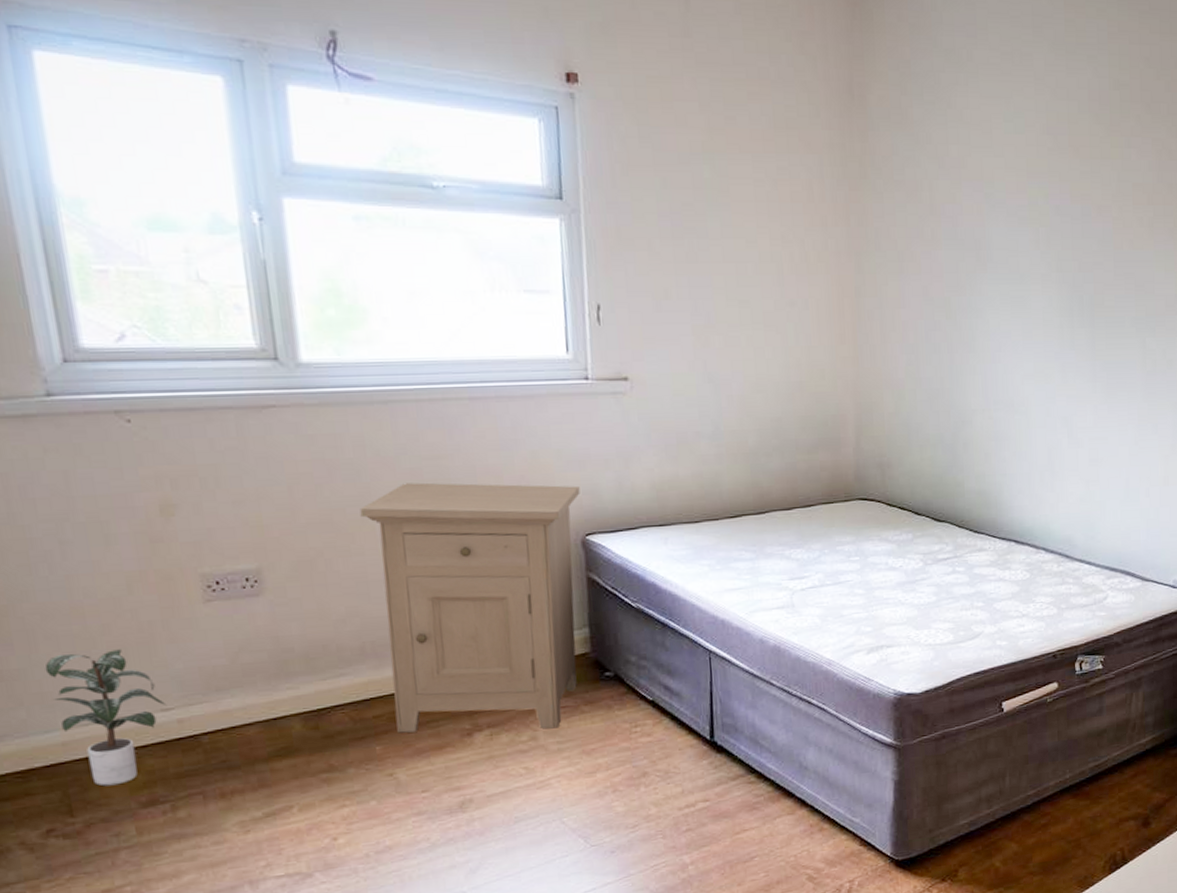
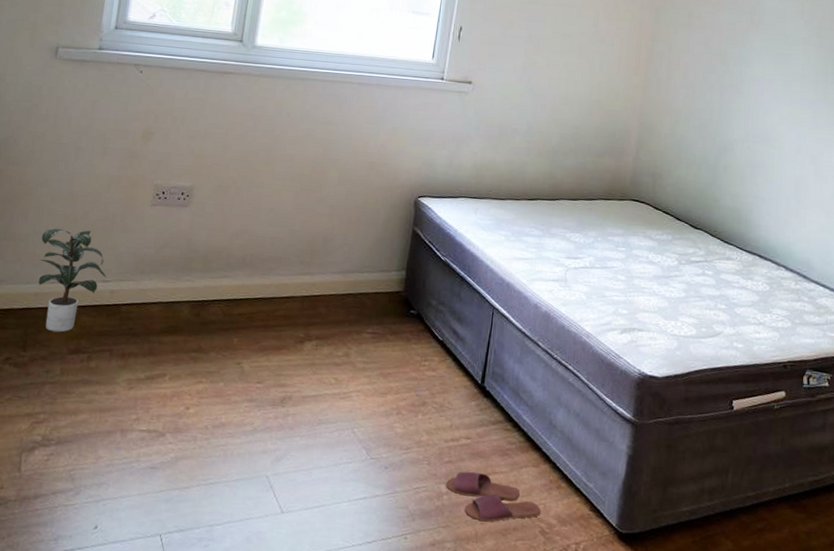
nightstand: present [360,482,580,733] -> none [252,139,421,350]
slippers: none [689,833,805,883] -> present [446,471,541,522]

